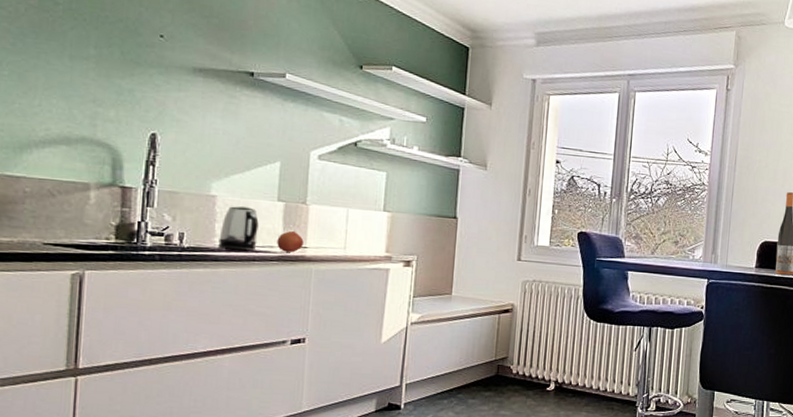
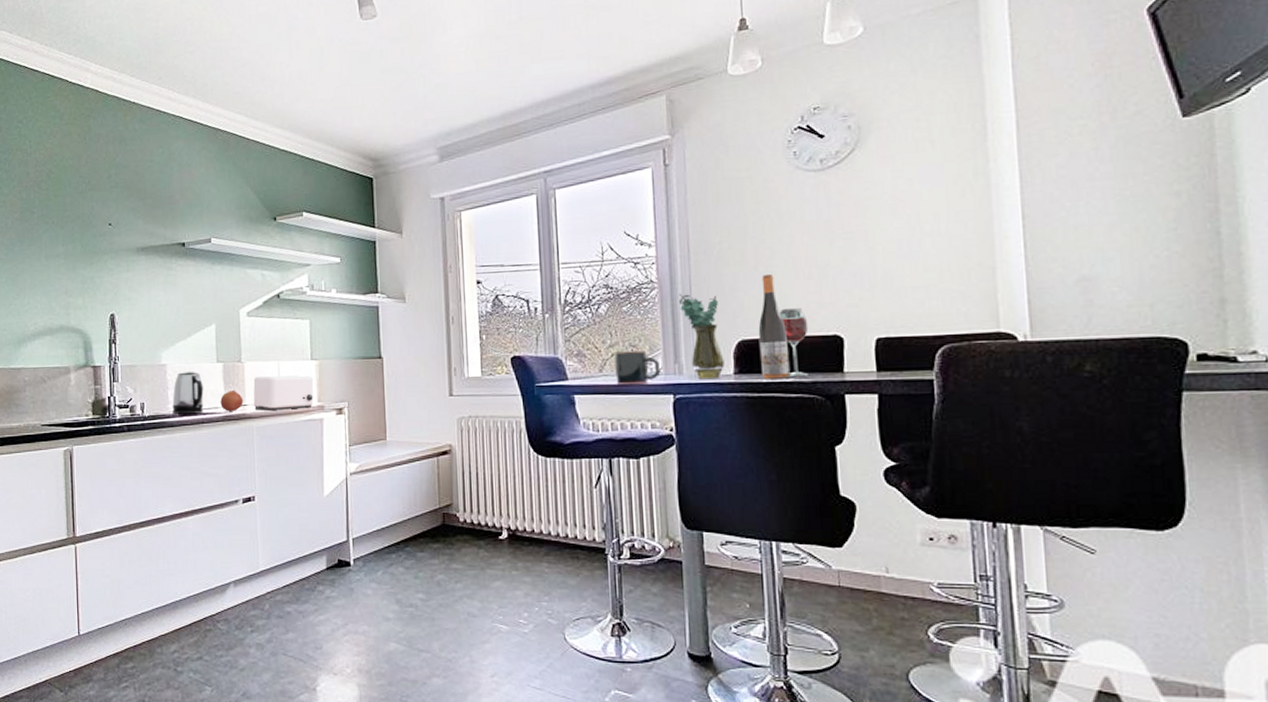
toaster: none [314,220,384,258] -> present [253,375,314,412]
mug: none [664,238,701,269] -> present [614,350,661,386]
vase: none [722,197,752,270] -> present [679,293,725,380]

